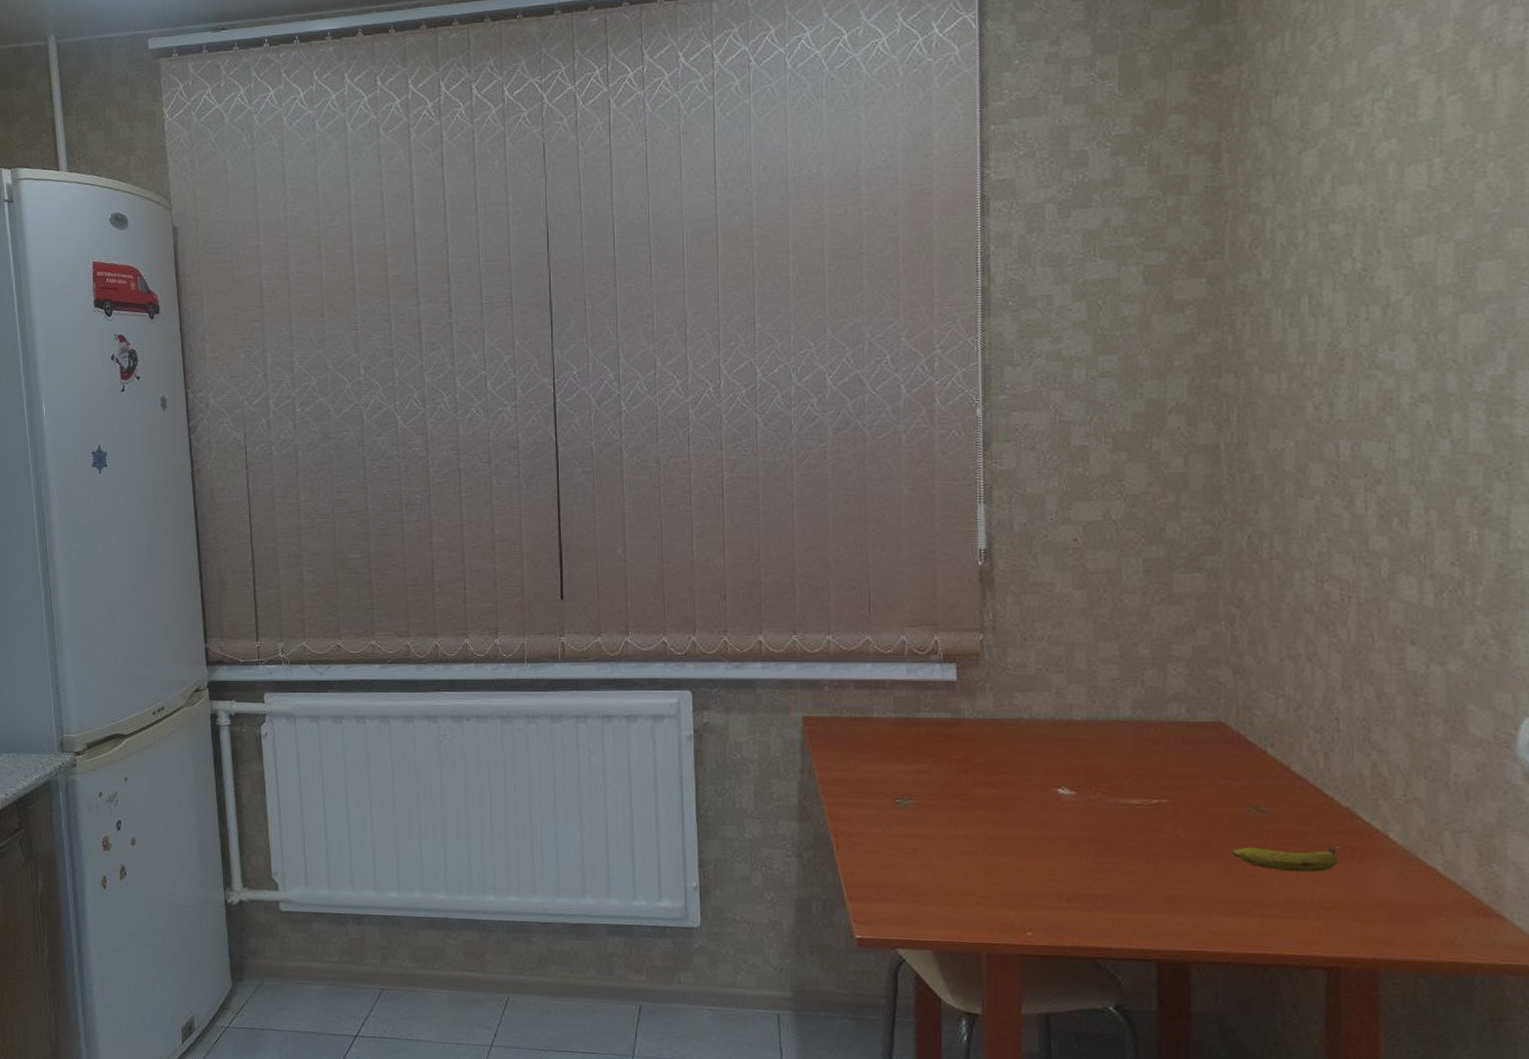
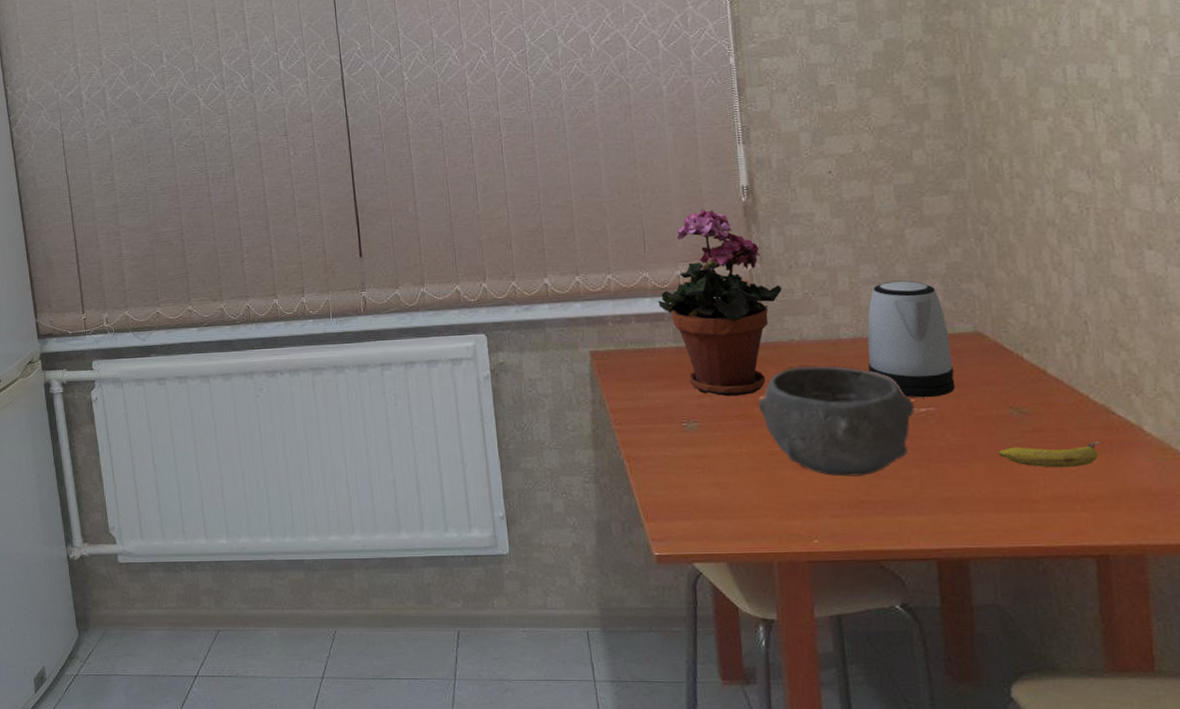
potted plant: none [880,570,1014,775] -> present [658,208,782,397]
bowl: none [978,746,1146,868] -> present [758,366,915,477]
kettle: none [1101,661,1192,789] -> present [867,280,956,398]

